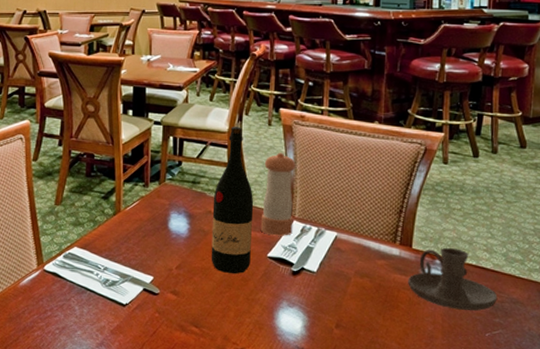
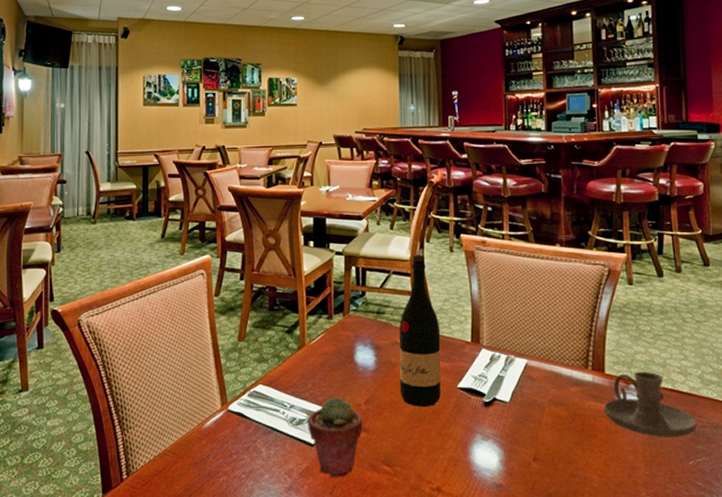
potted succulent: none [119,261,174,336] -> present [307,397,363,477]
pepper shaker: present [260,152,296,236] -> none [448,279,482,365]

